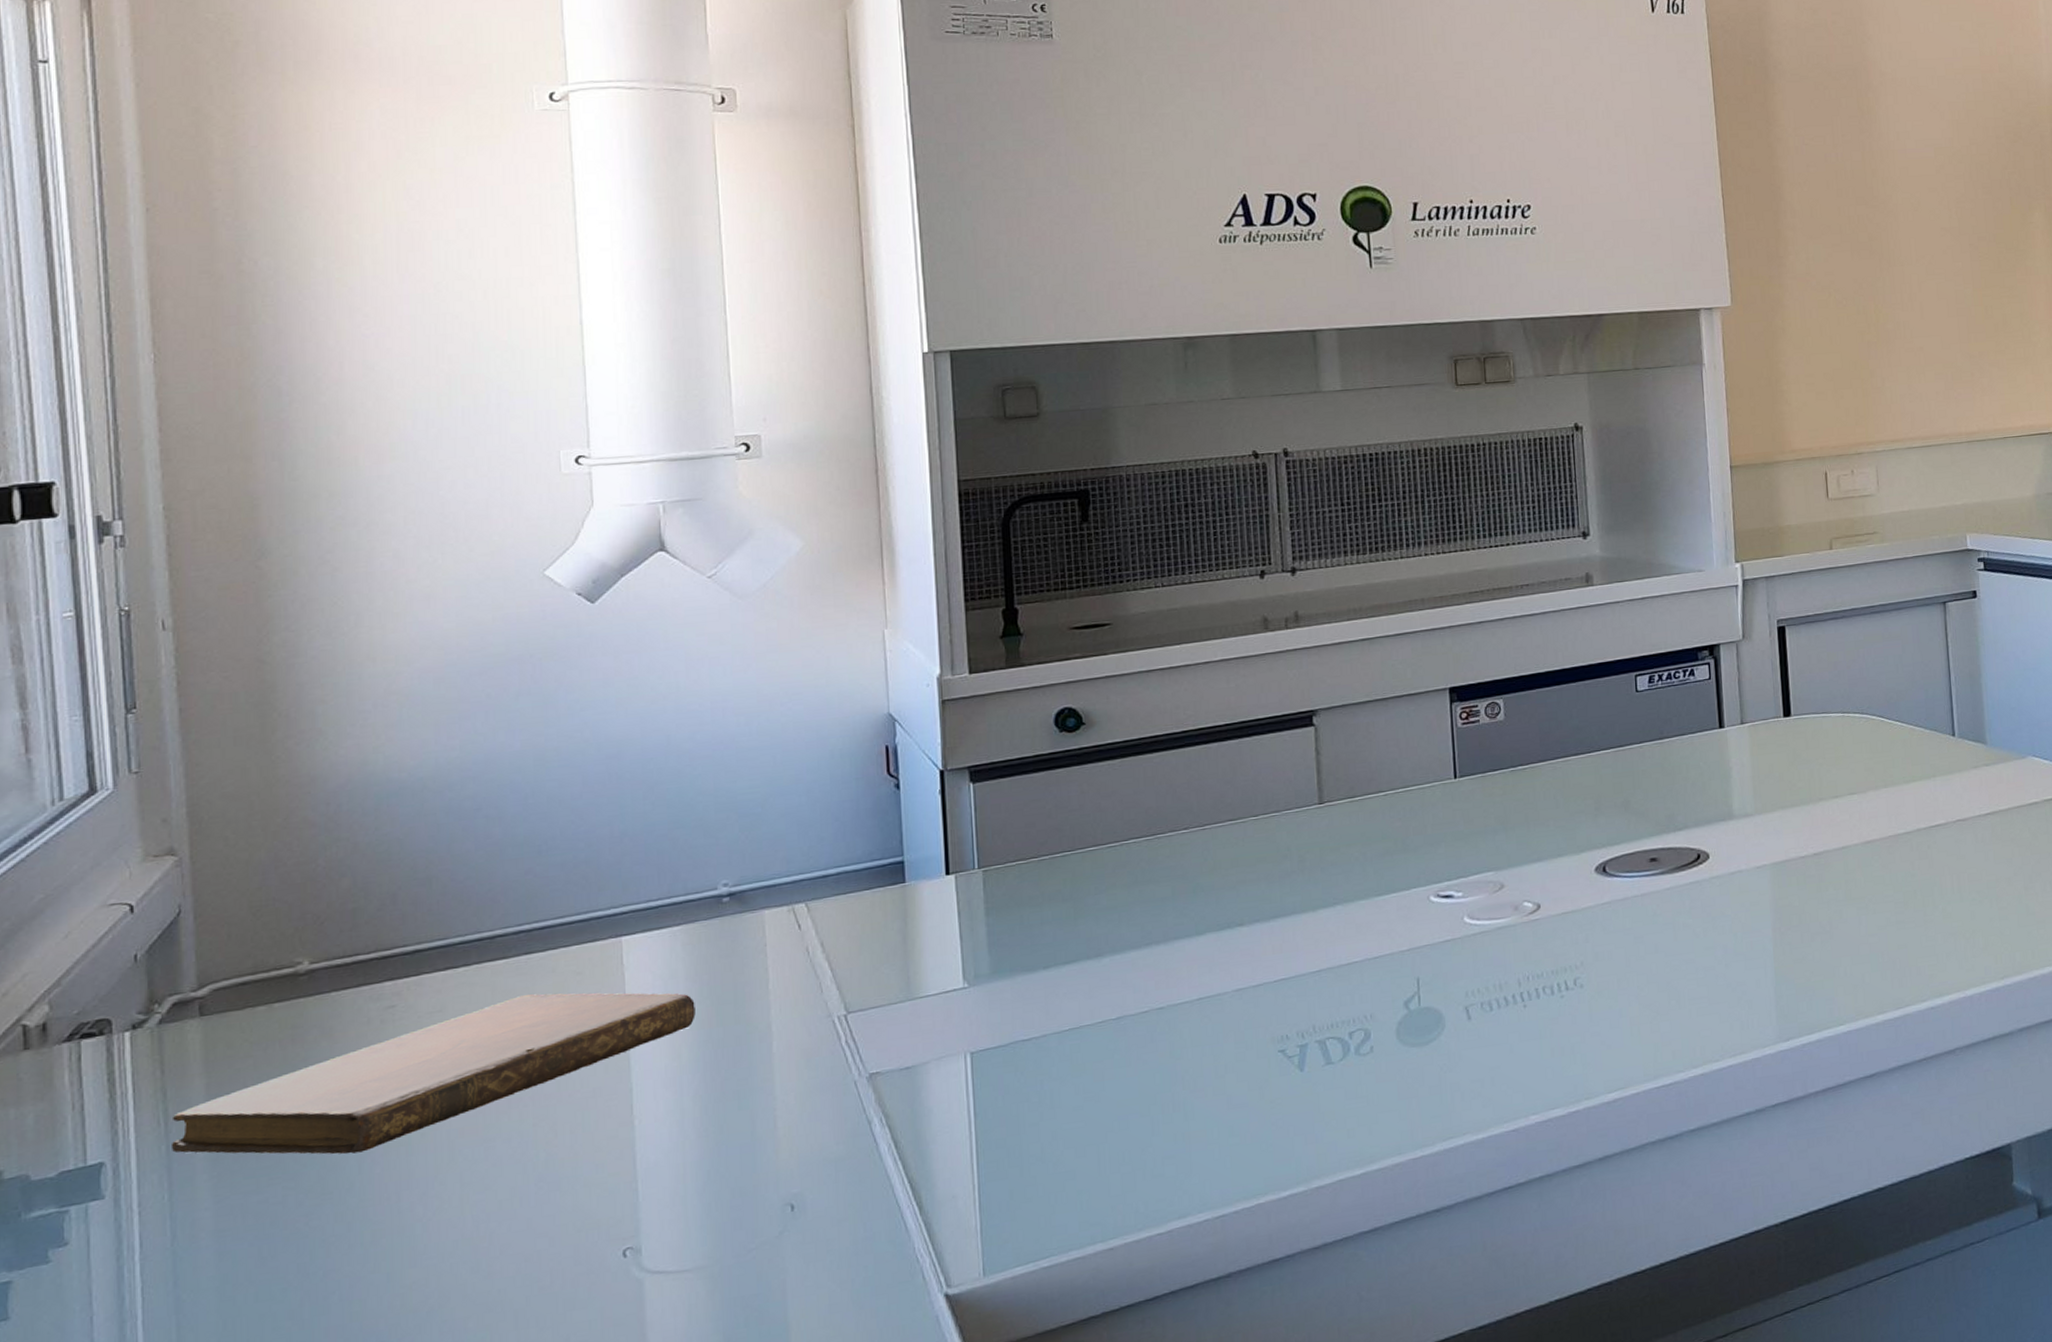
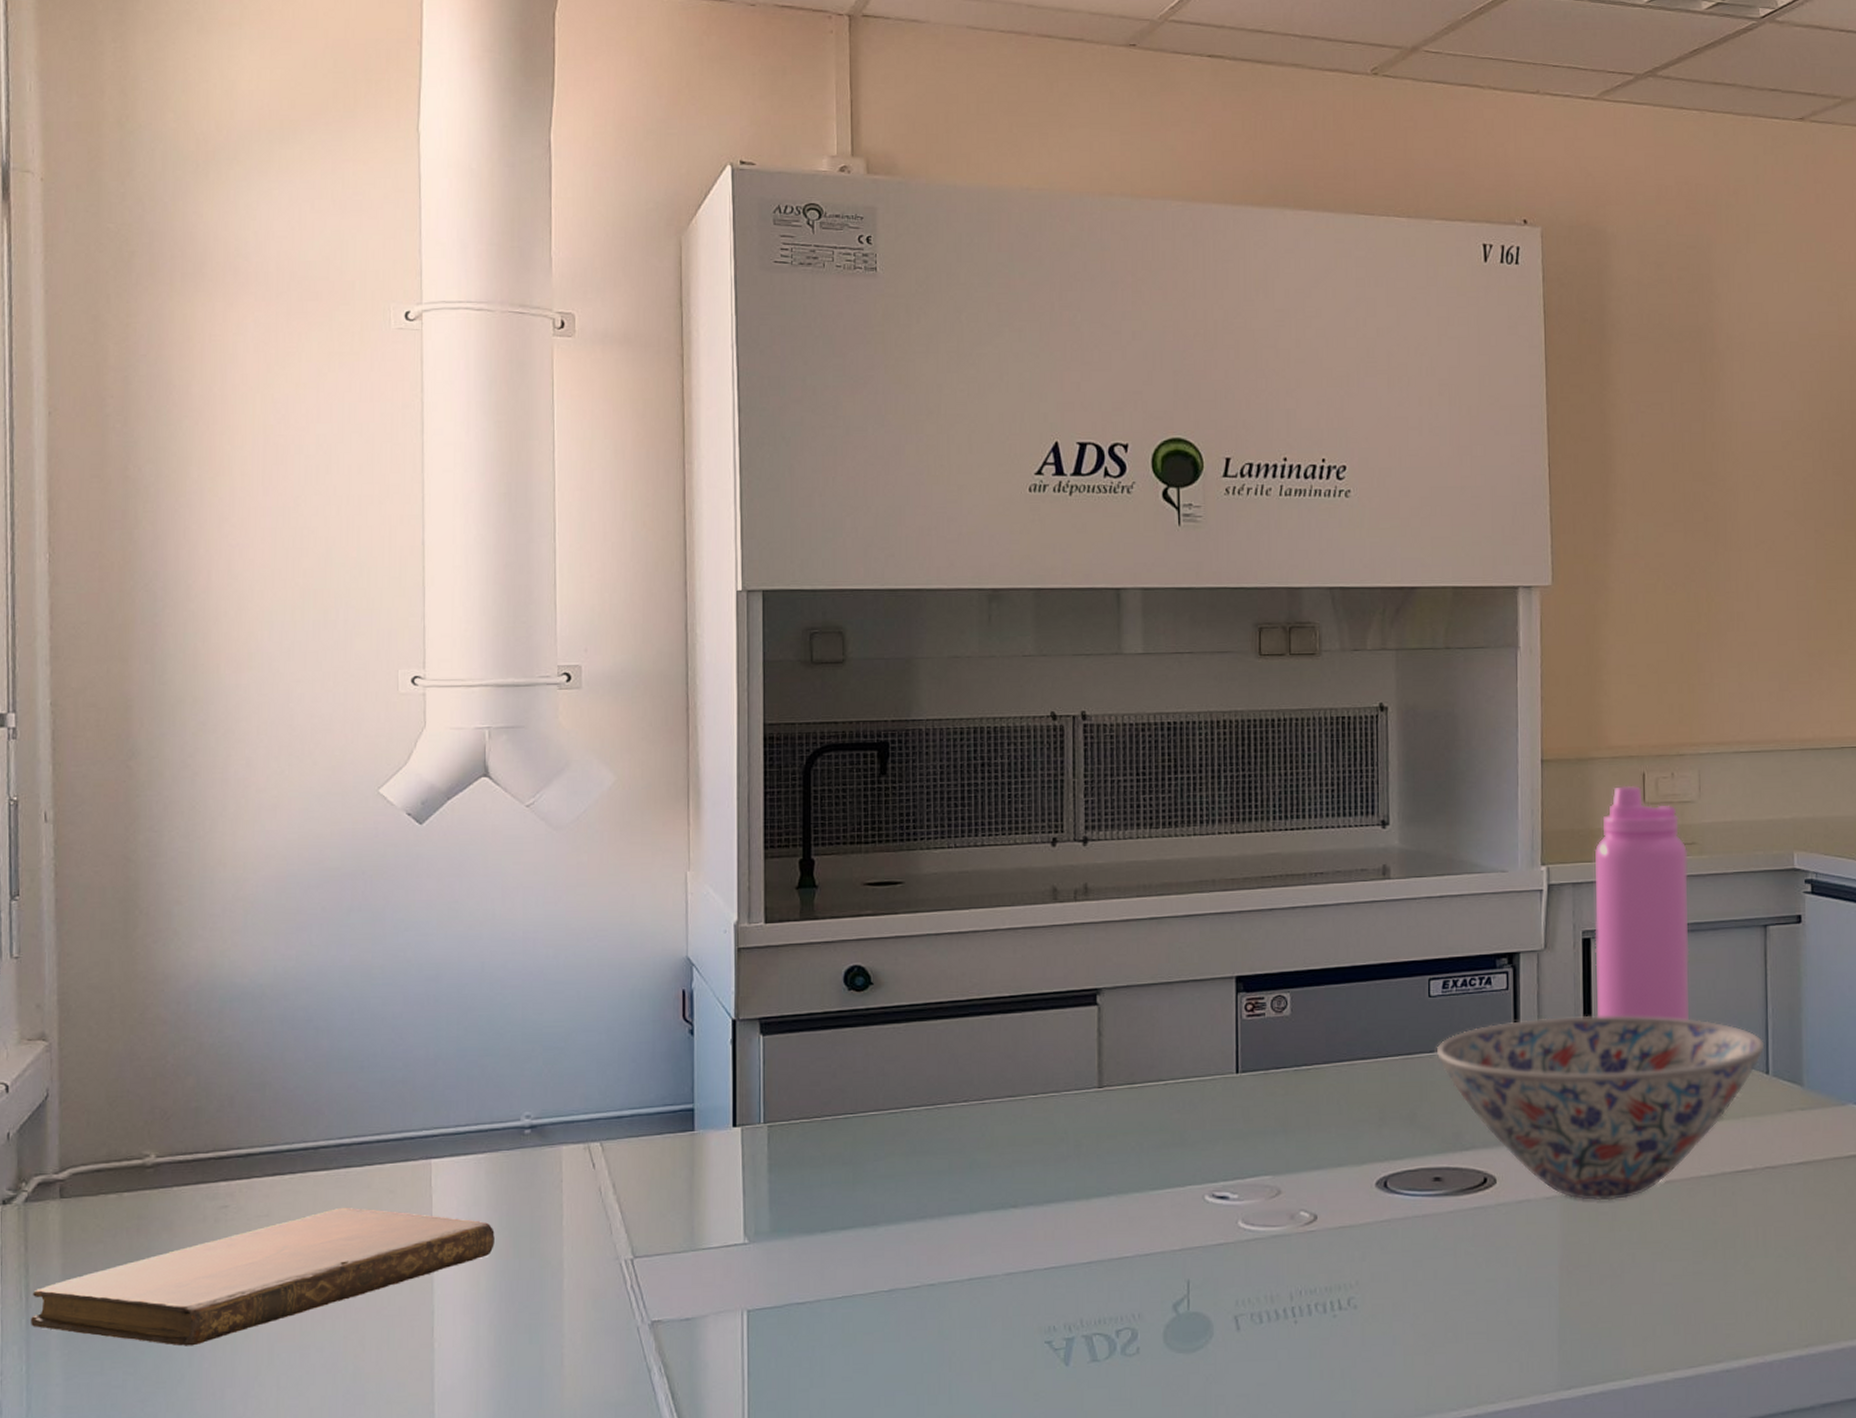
bowl: none [1645,692,1950,866] -> present [1436,1015,1765,1201]
water bottle: none [1784,484,1880,698] -> present [1594,785,1690,1021]

